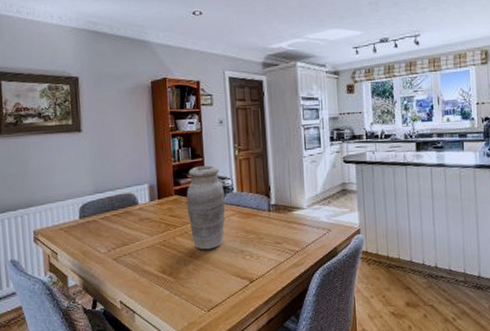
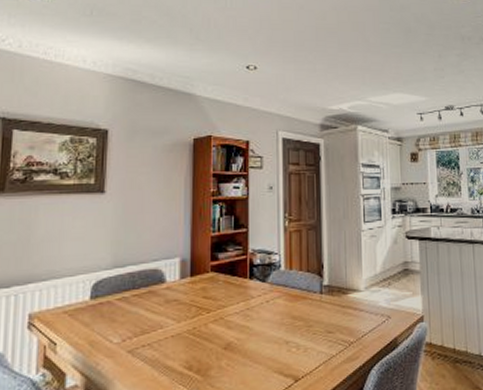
vase: present [186,165,226,250] -> none [224,237,270,340]

